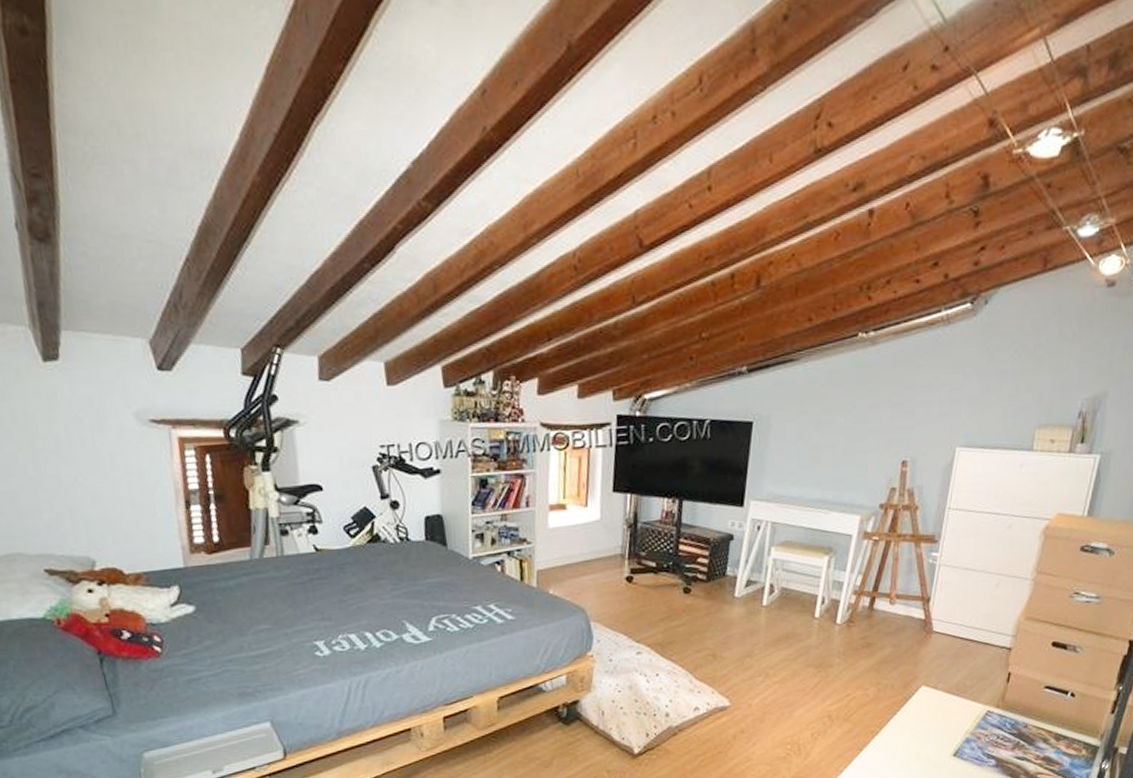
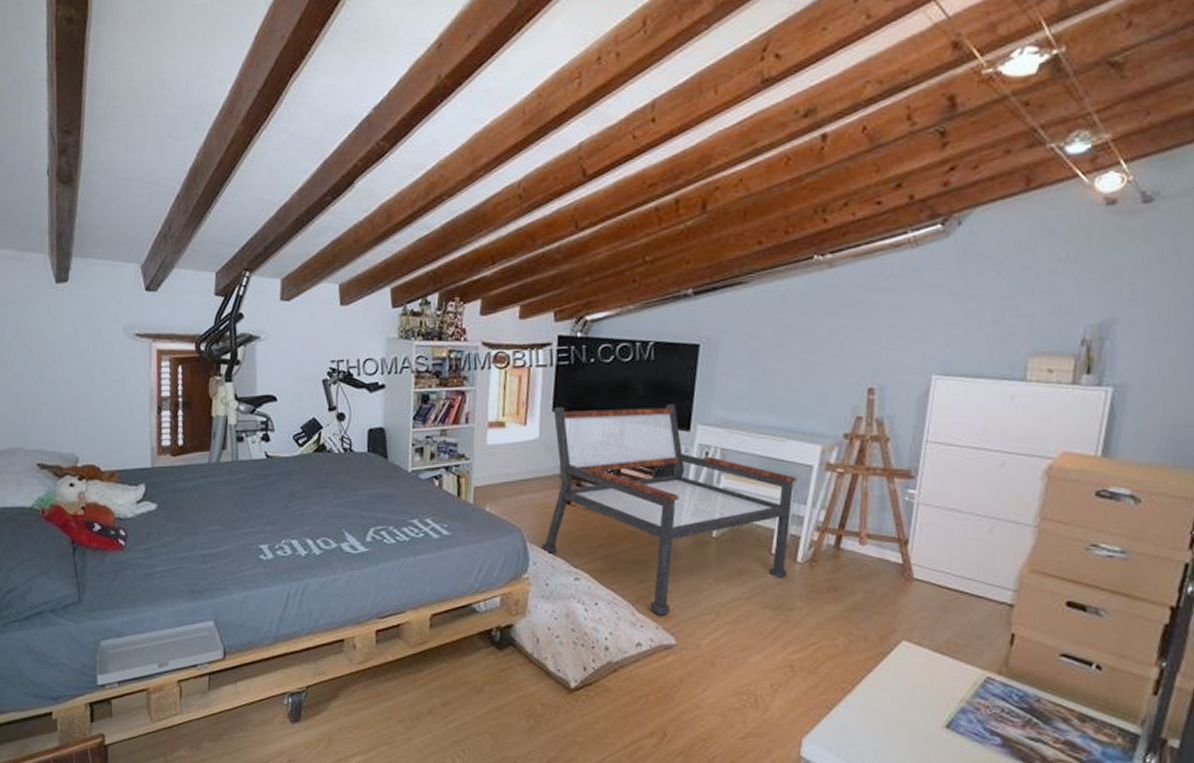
bench: none [604,481,839,681] -> present [541,404,798,616]

